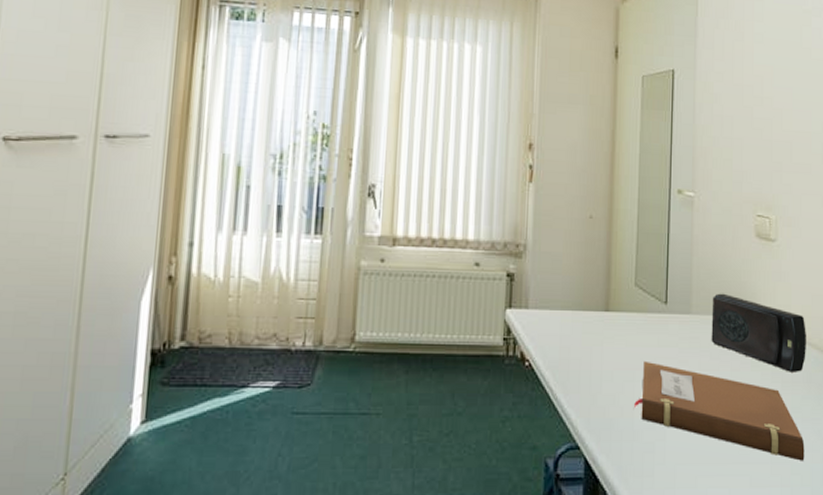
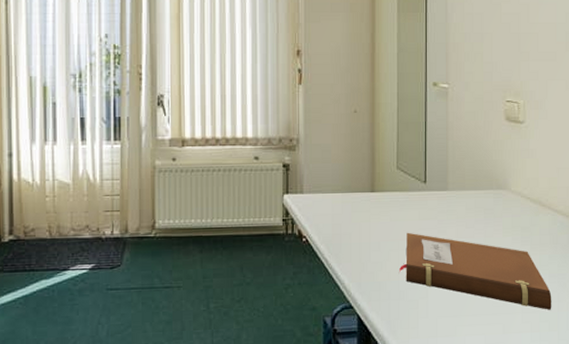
speaker: present [711,293,806,372] -> none [466,171,553,236]

